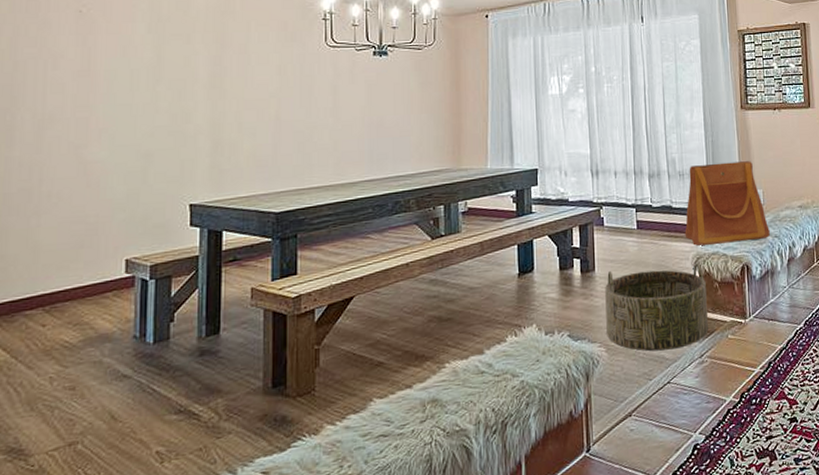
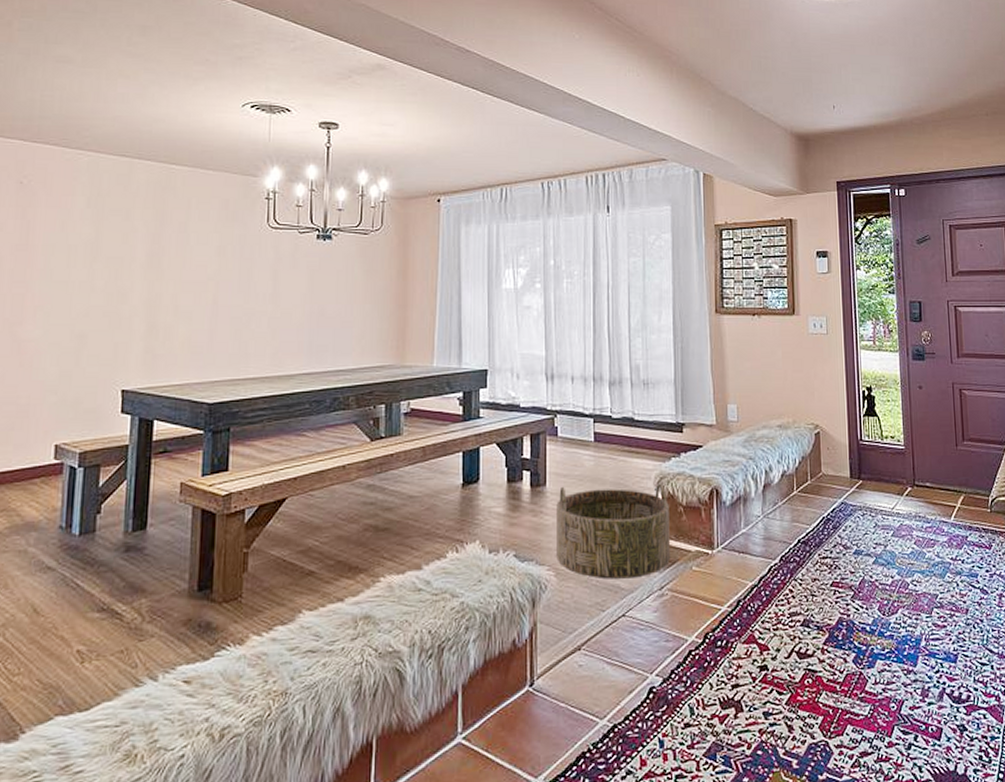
tote bag: present [684,161,770,247] -> none [647,372,744,465]

